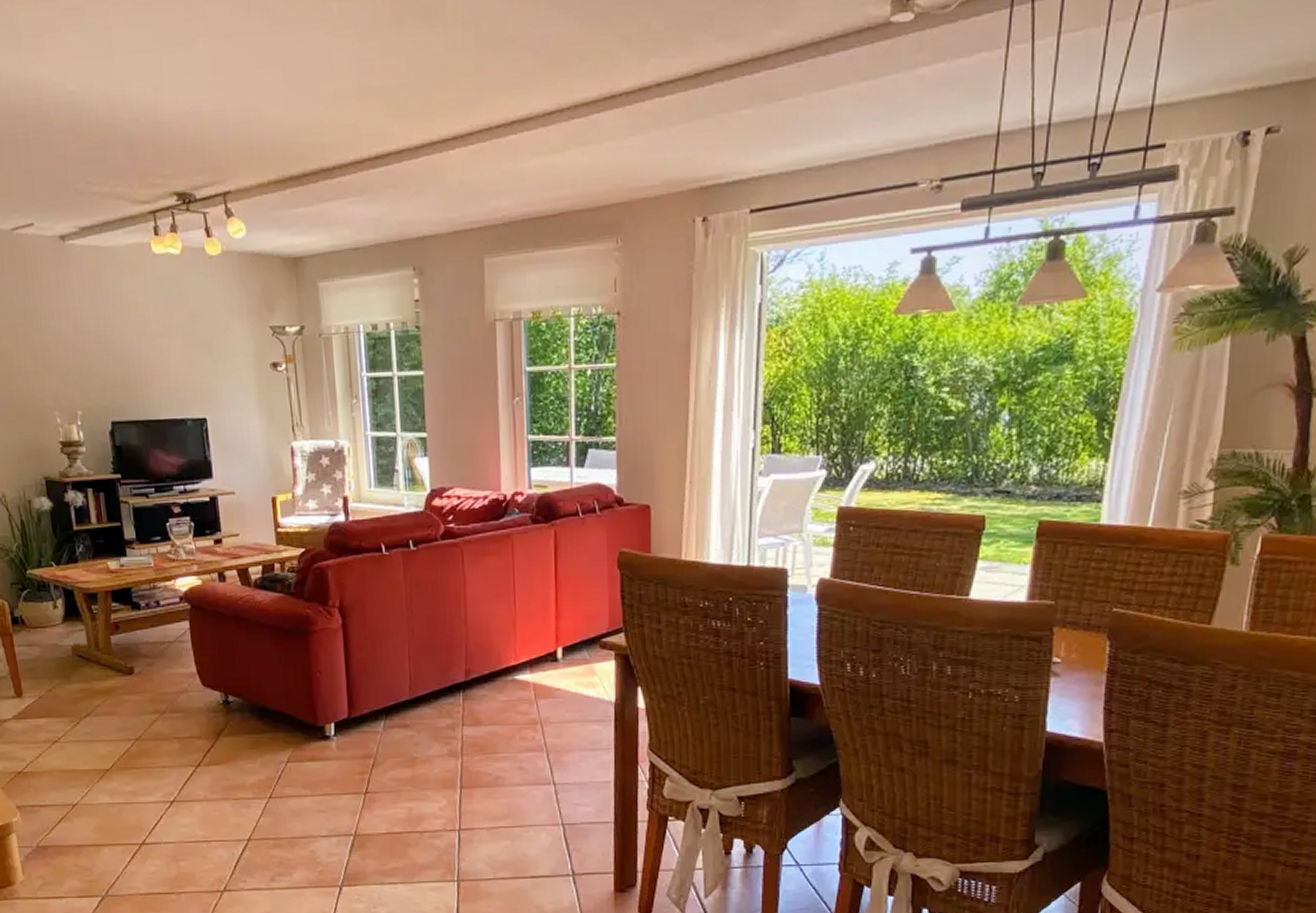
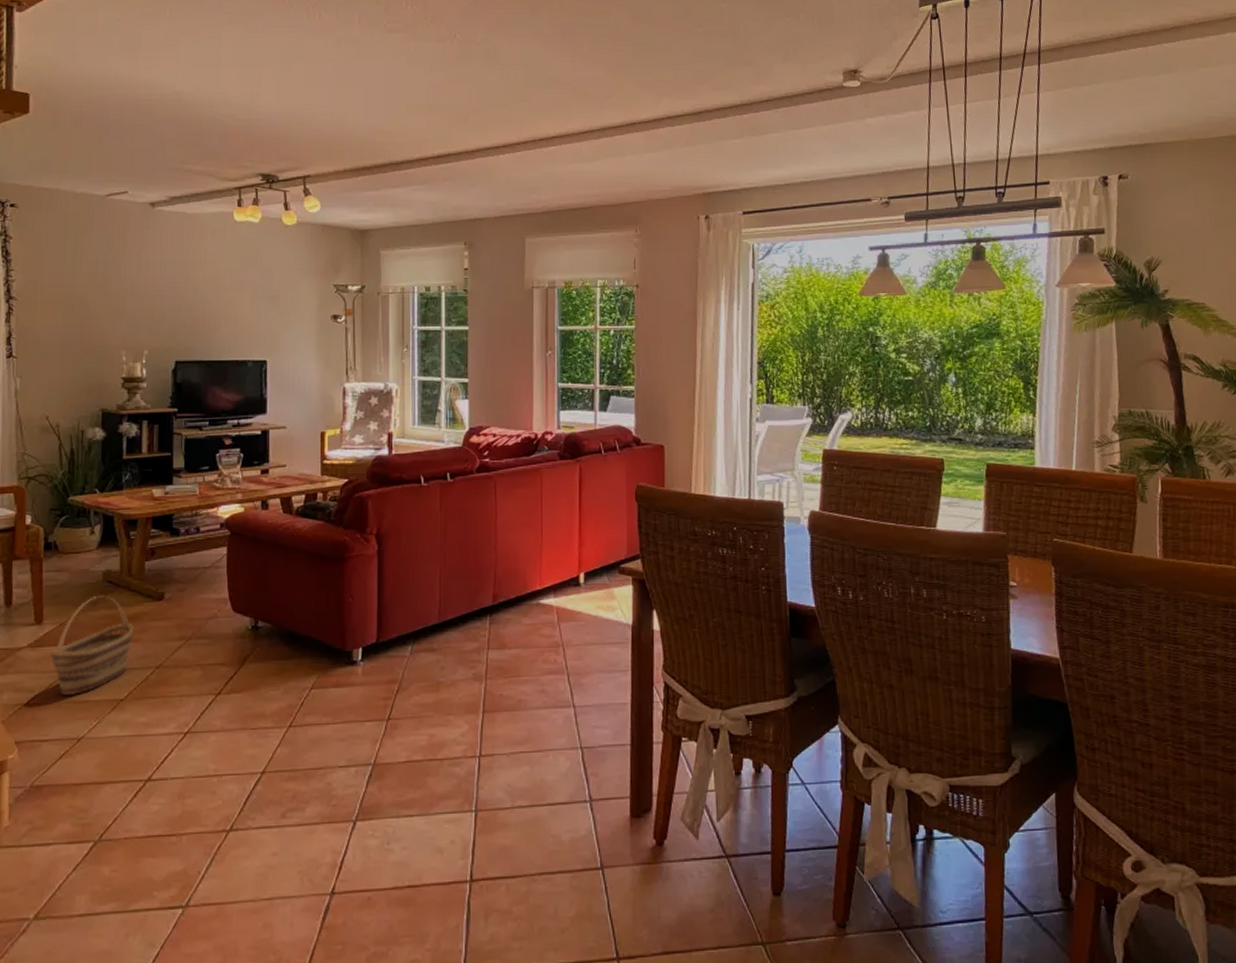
basket: none [35,669,110,765] -> present [51,595,133,695]

